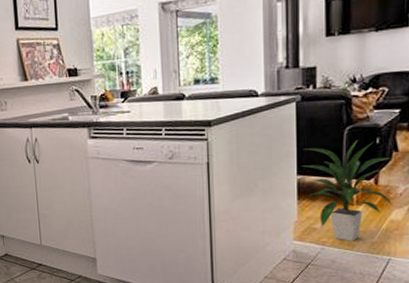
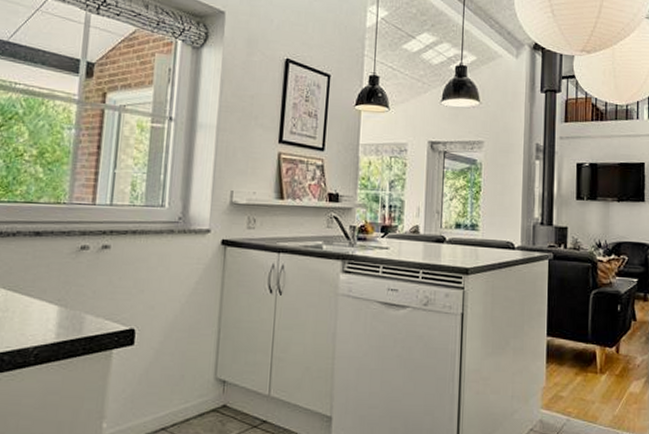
indoor plant: present [302,140,395,241] -> none [552,305,634,413]

